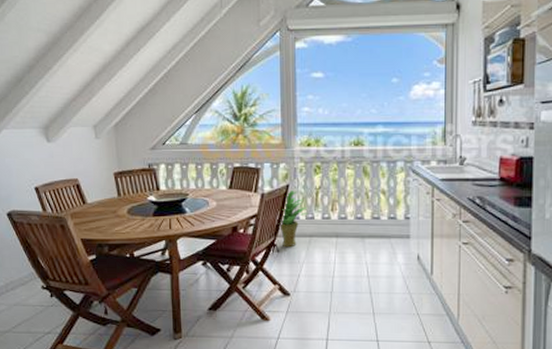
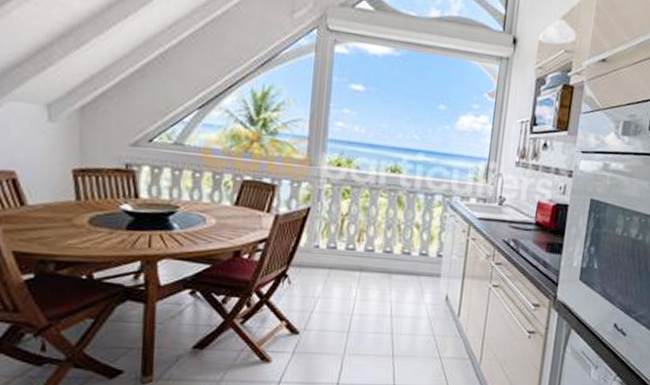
potted plant: present [278,191,308,246] -> none [293,215,330,279]

